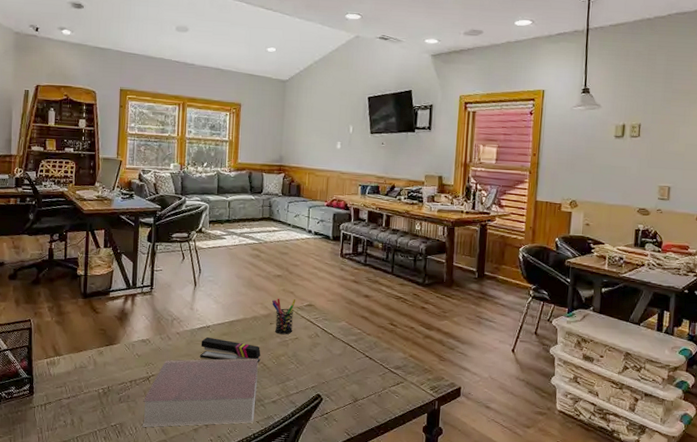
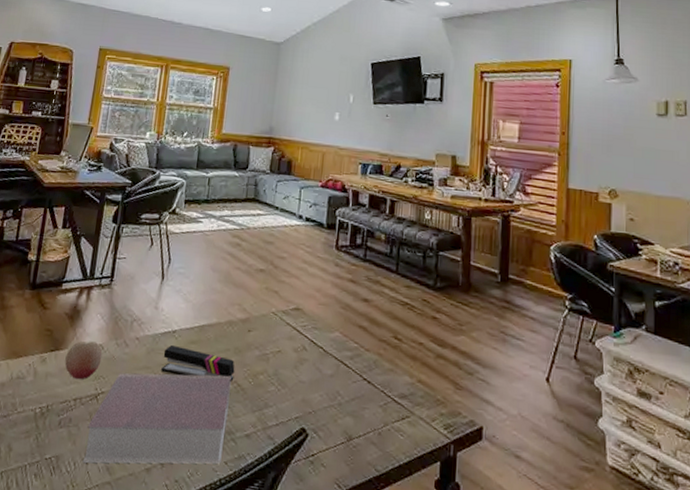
fruit: none [119,337,150,367] -> present [65,341,103,380]
pen holder: present [271,298,296,335] -> none [251,298,281,346]

